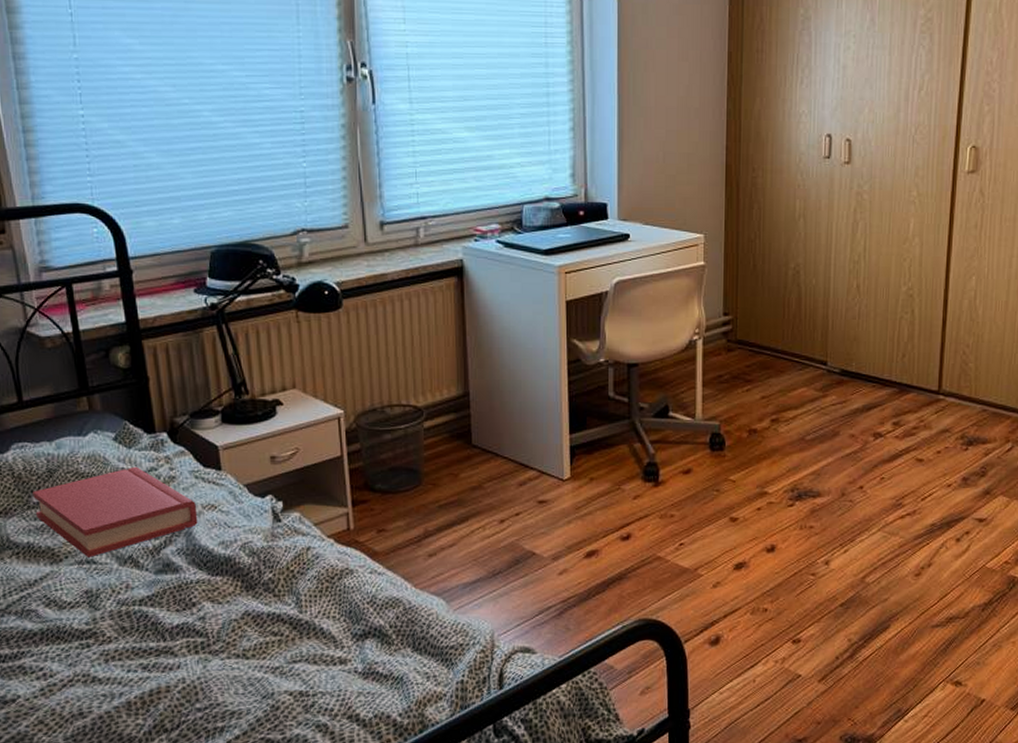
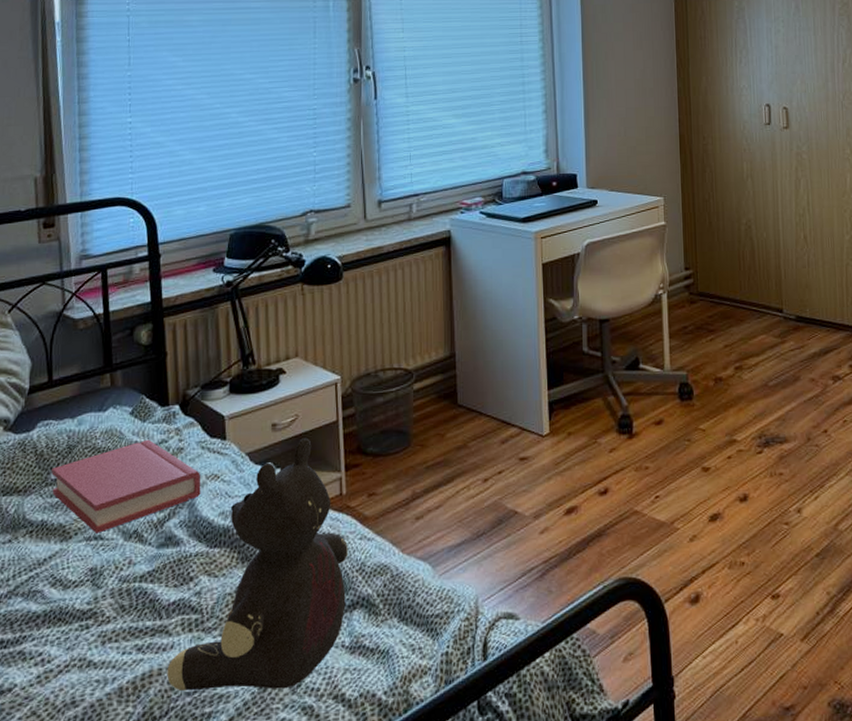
teddy bear: none [175,471,358,708] -> present [167,437,348,692]

